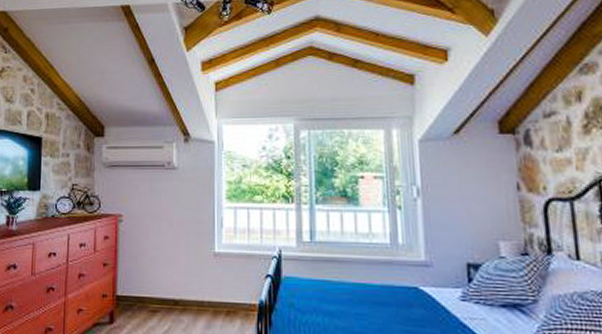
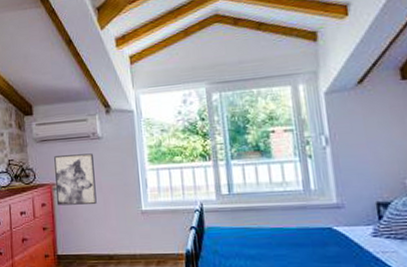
wall art: none [122,184,166,241] -> present [54,153,97,206]

